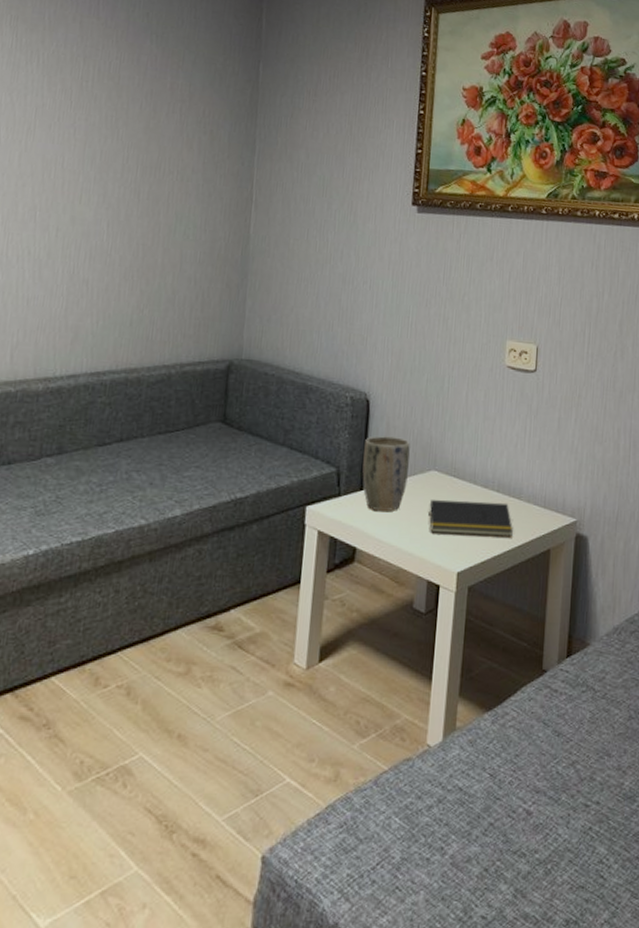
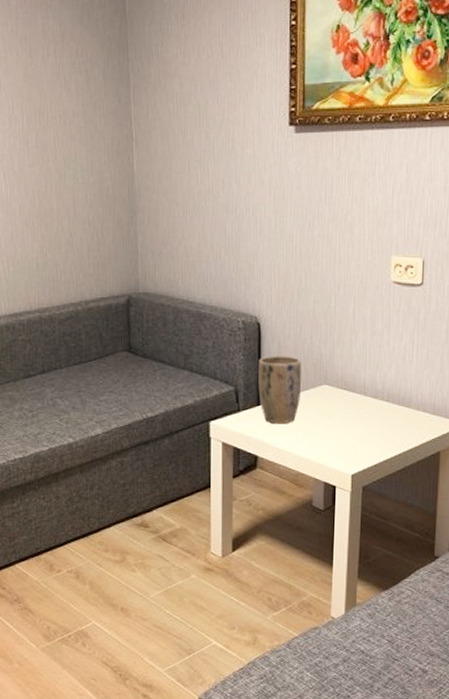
notepad: present [428,499,513,536] -> none [322,410,403,442]

